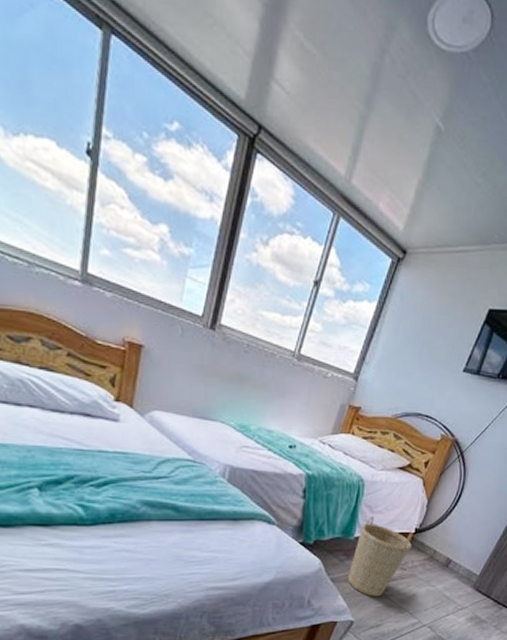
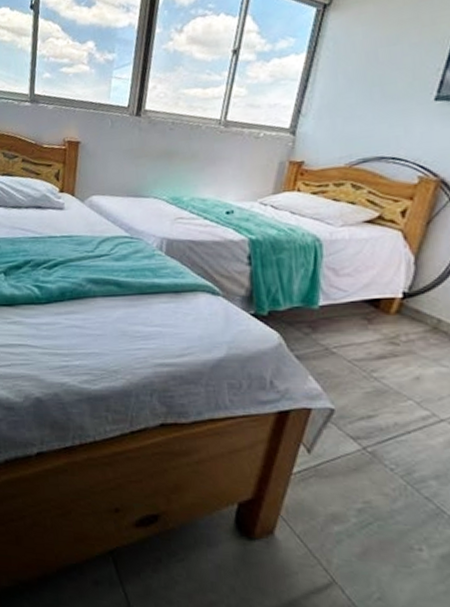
basket: present [347,516,413,597] -> none [316,280,402,379]

